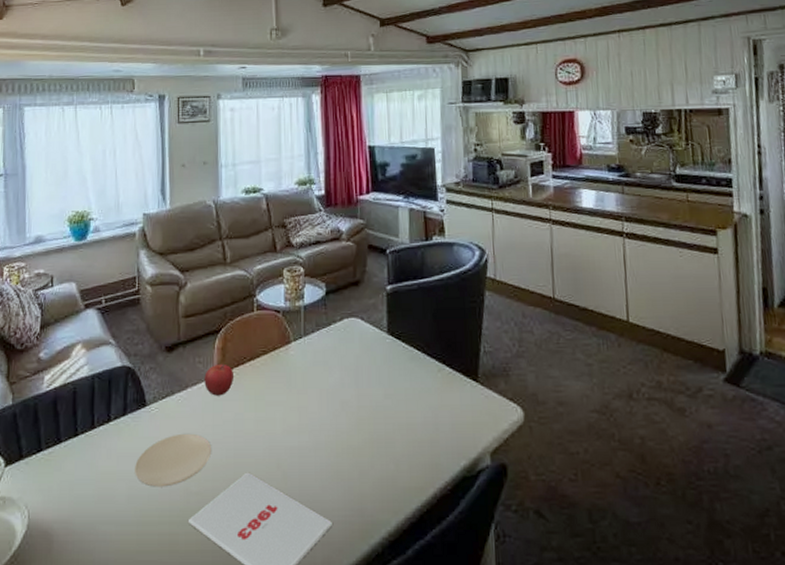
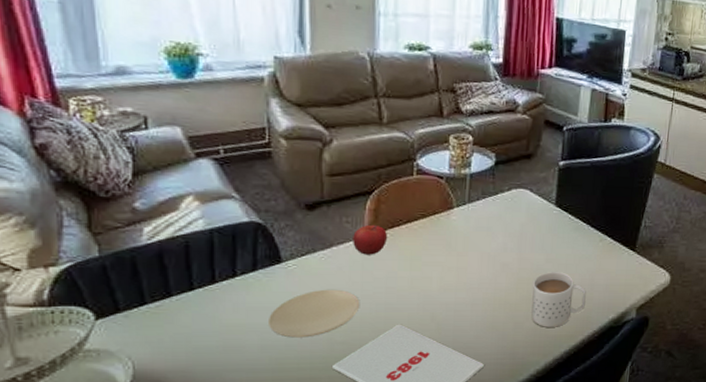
mug: none [374,408,432,477] -> present [531,271,586,327]

